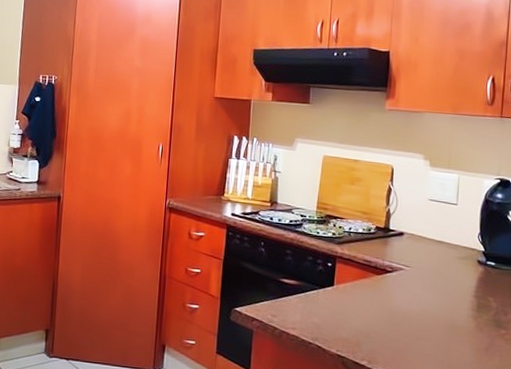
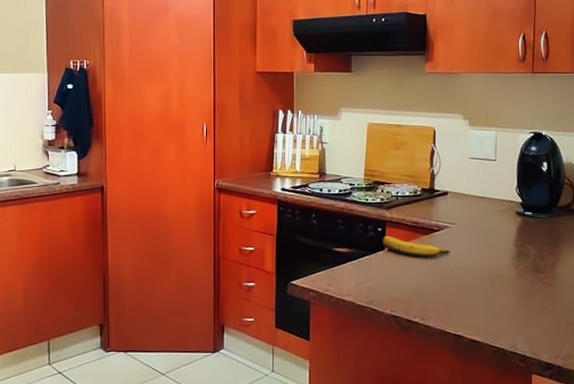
banana: none [331,271,403,299] -> present [382,236,450,258]

